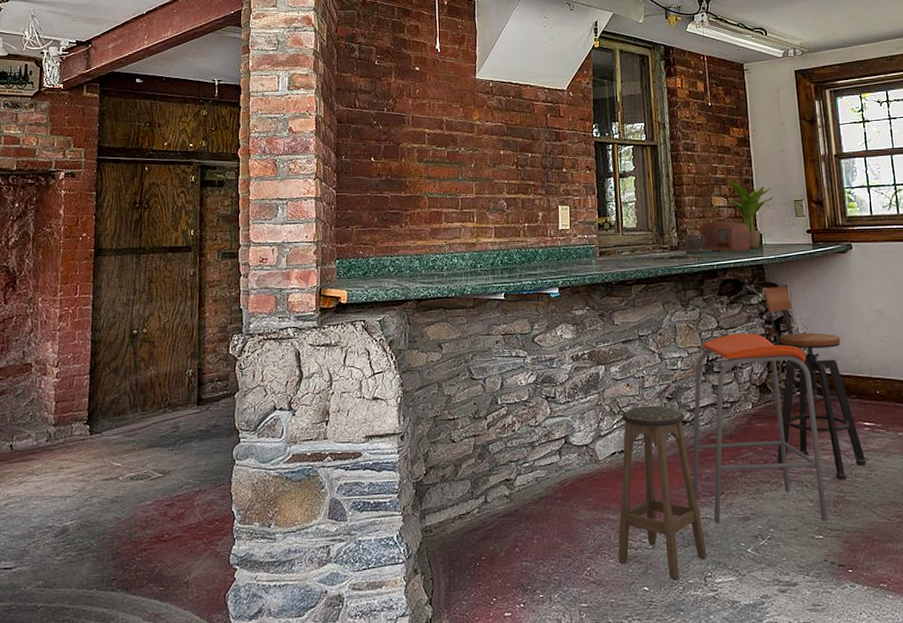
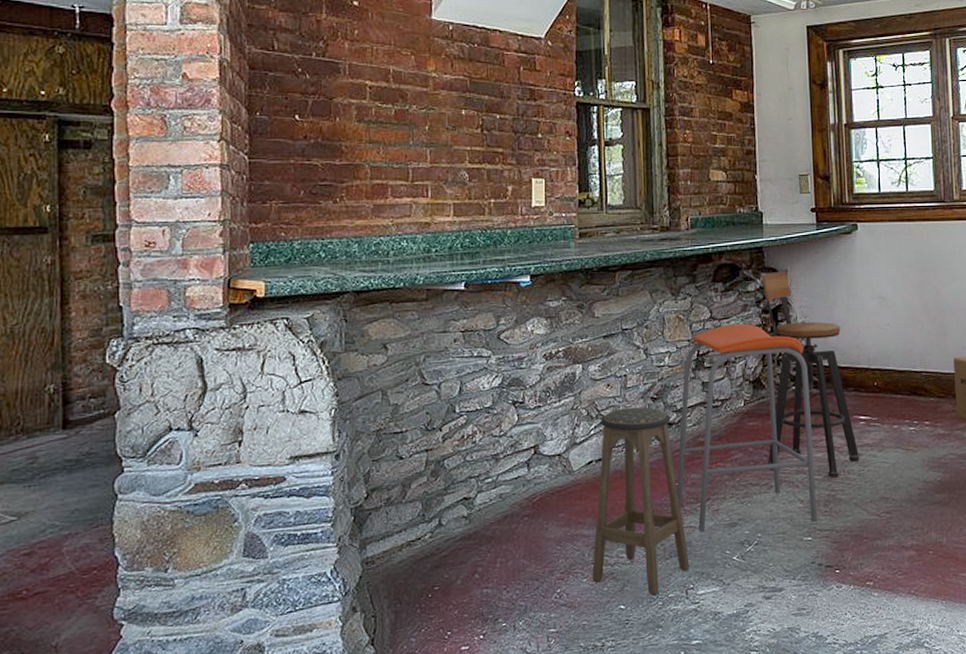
beer mug: present [685,234,705,255] -> none [677,212,700,236]
radio receiver: present [699,220,751,252] -> none [694,197,750,233]
potted plant: present [720,179,774,250] -> none [718,150,777,230]

